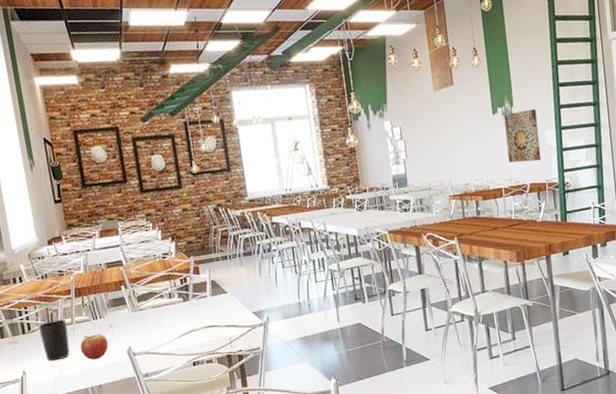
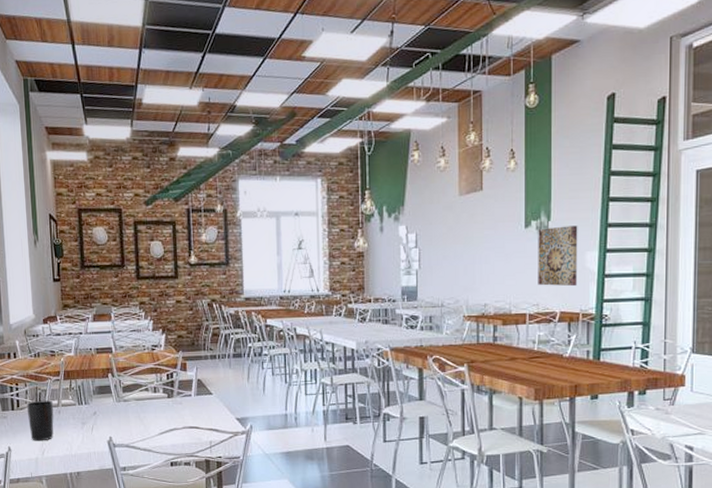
fruit: present [80,333,109,360] -> none [63,420,91,446]

